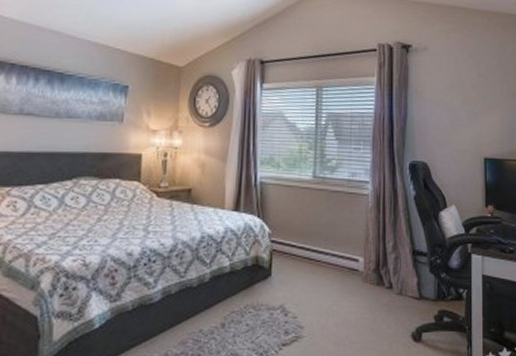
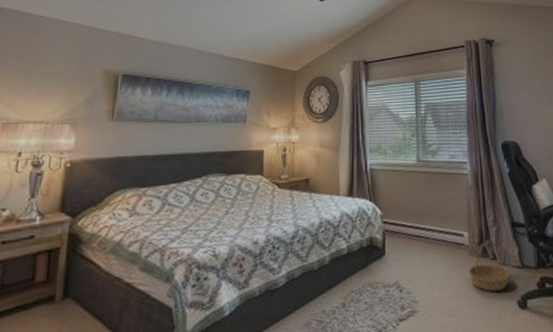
basket: none [360,267,407,322] -> present [468,240,511,292]

